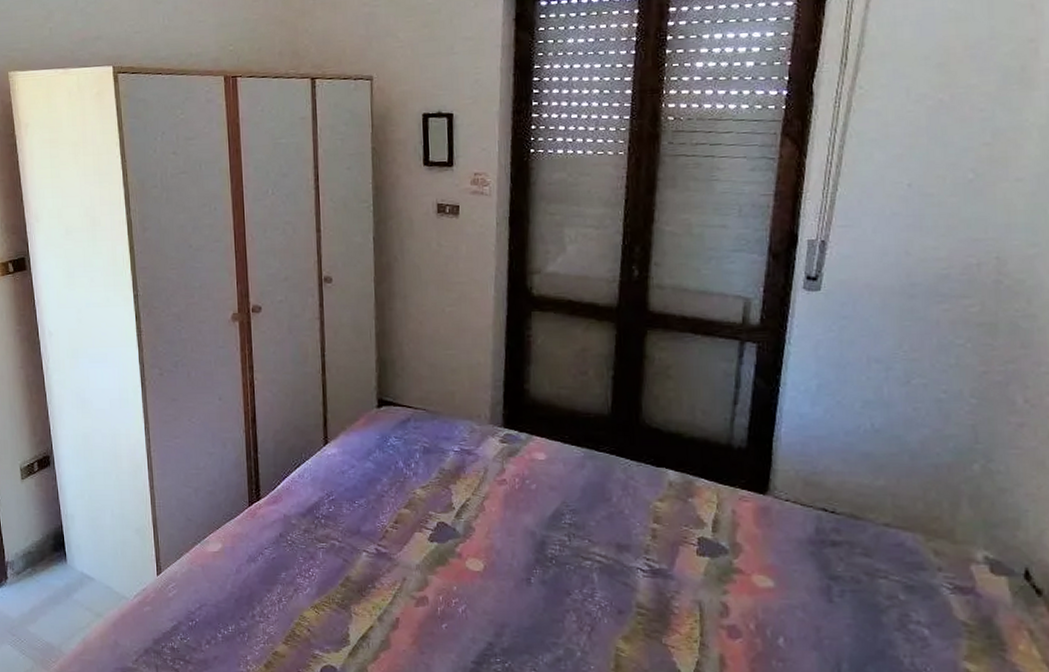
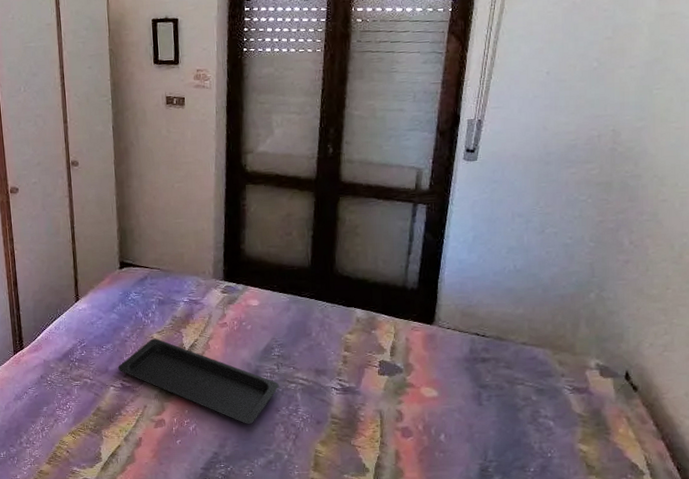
serving tray: none [371,495,571,609] -> present [117,338,279,424]

